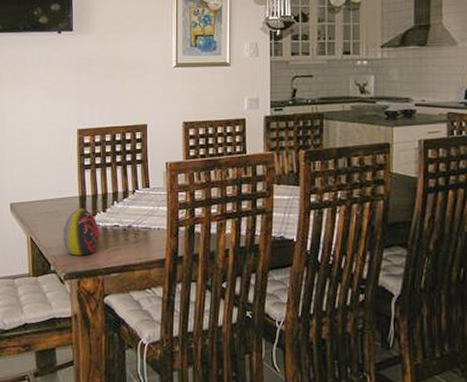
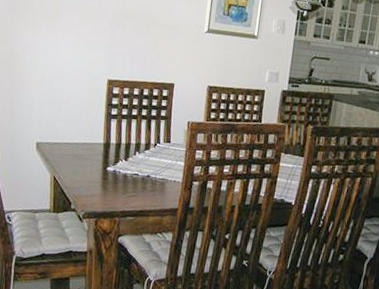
decorative egg: present [63,209,100,256] -> none [84,155,120,199]

